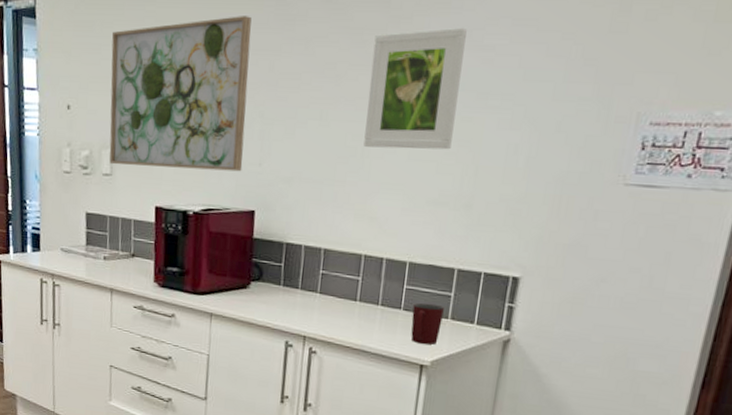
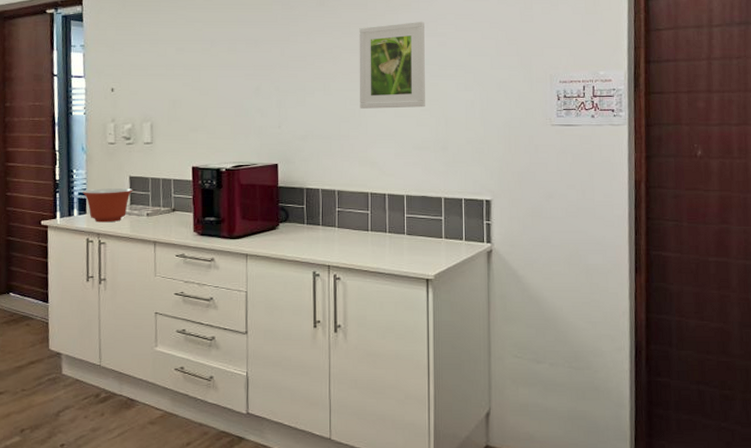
mixing bowl: none [36,223,90,263] -> present [82,188,133,223]
wall art: present [109,16,252,172] -> none [149,16,265,135]
mug: present [410,303,444,345] -> none [414,227,438,262]

